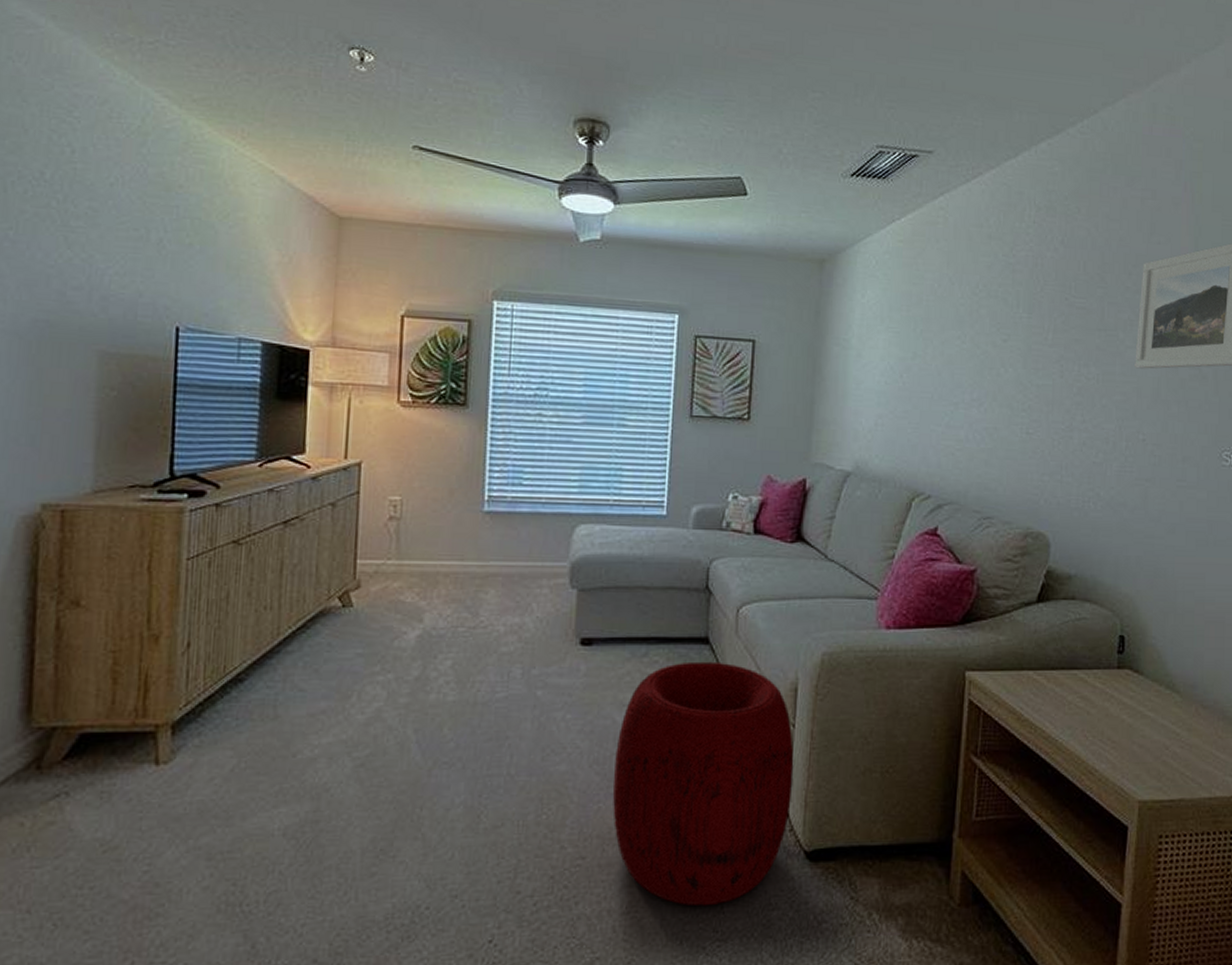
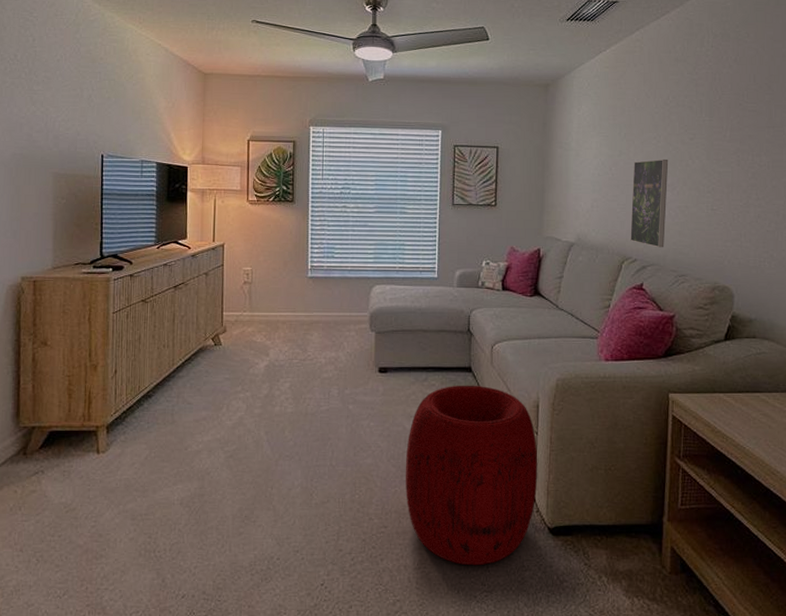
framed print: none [923,365,975,481] -> present [630,159,669,248]

